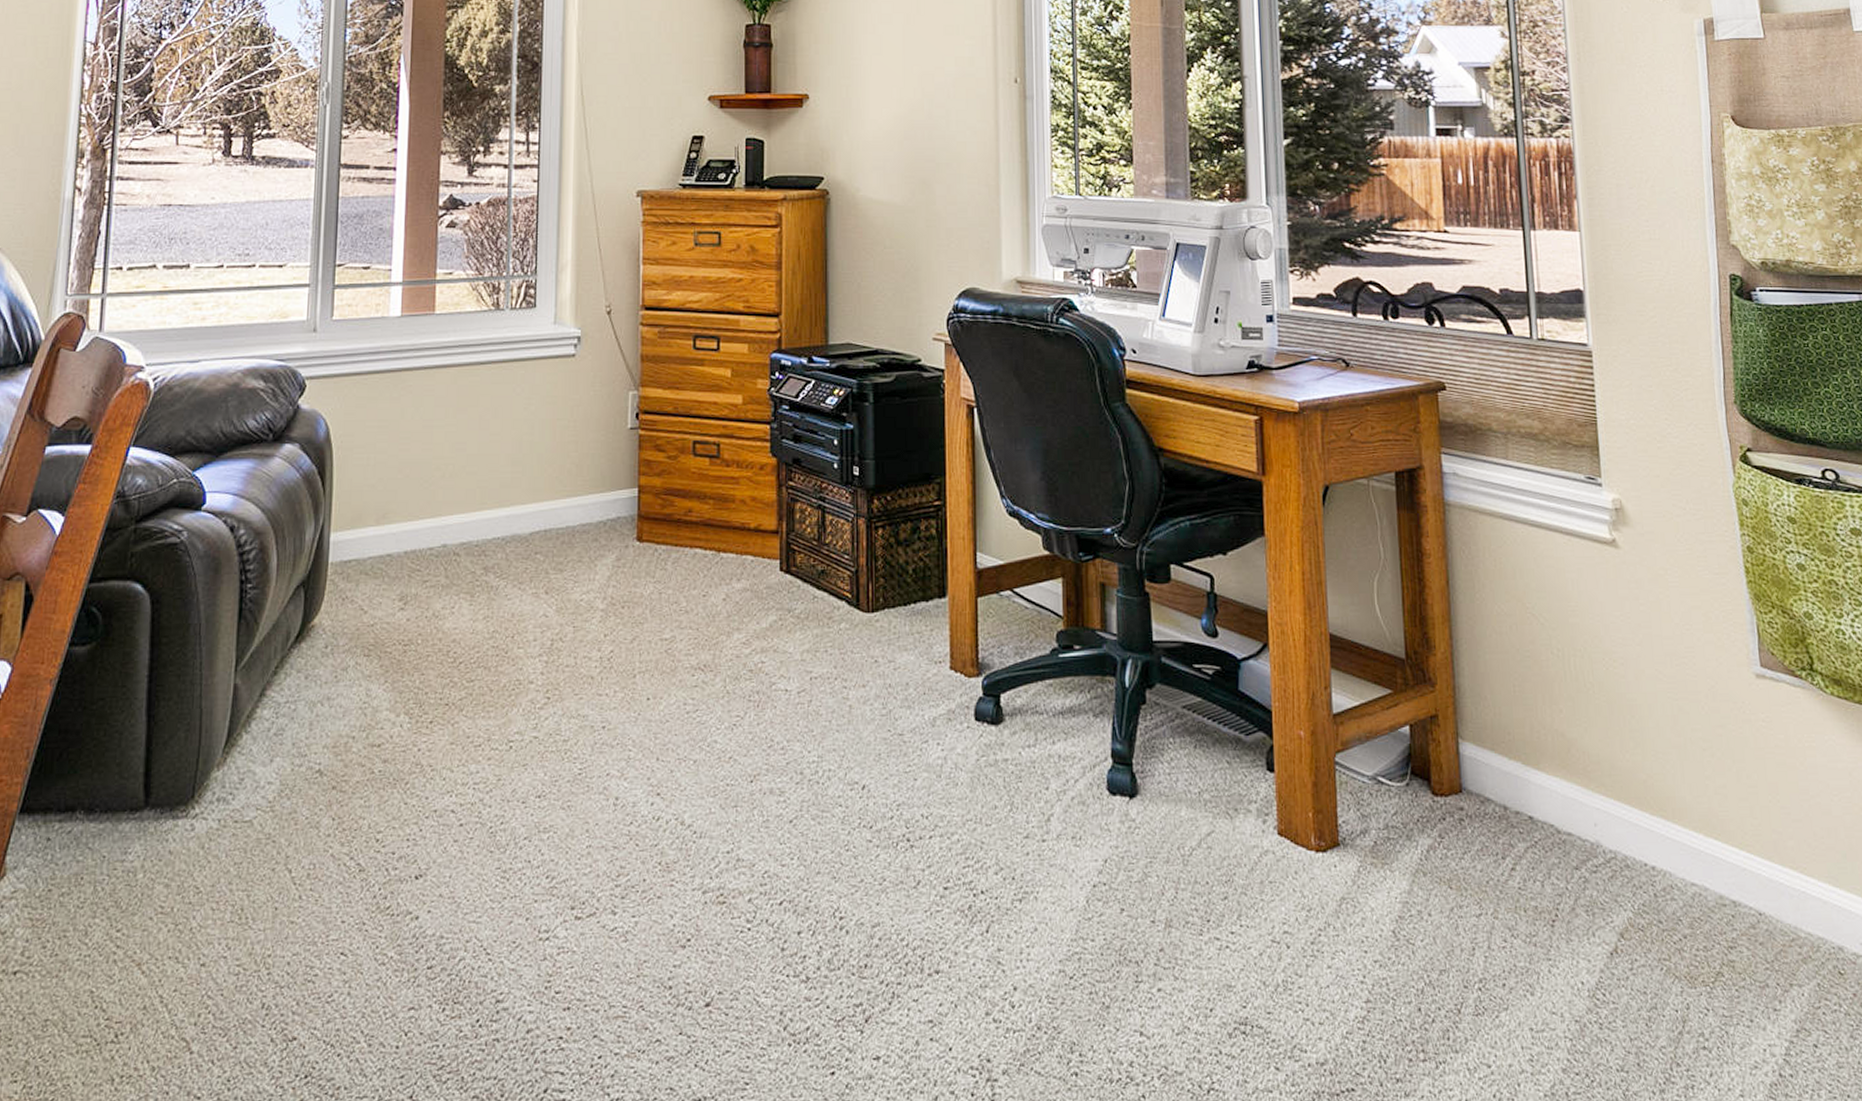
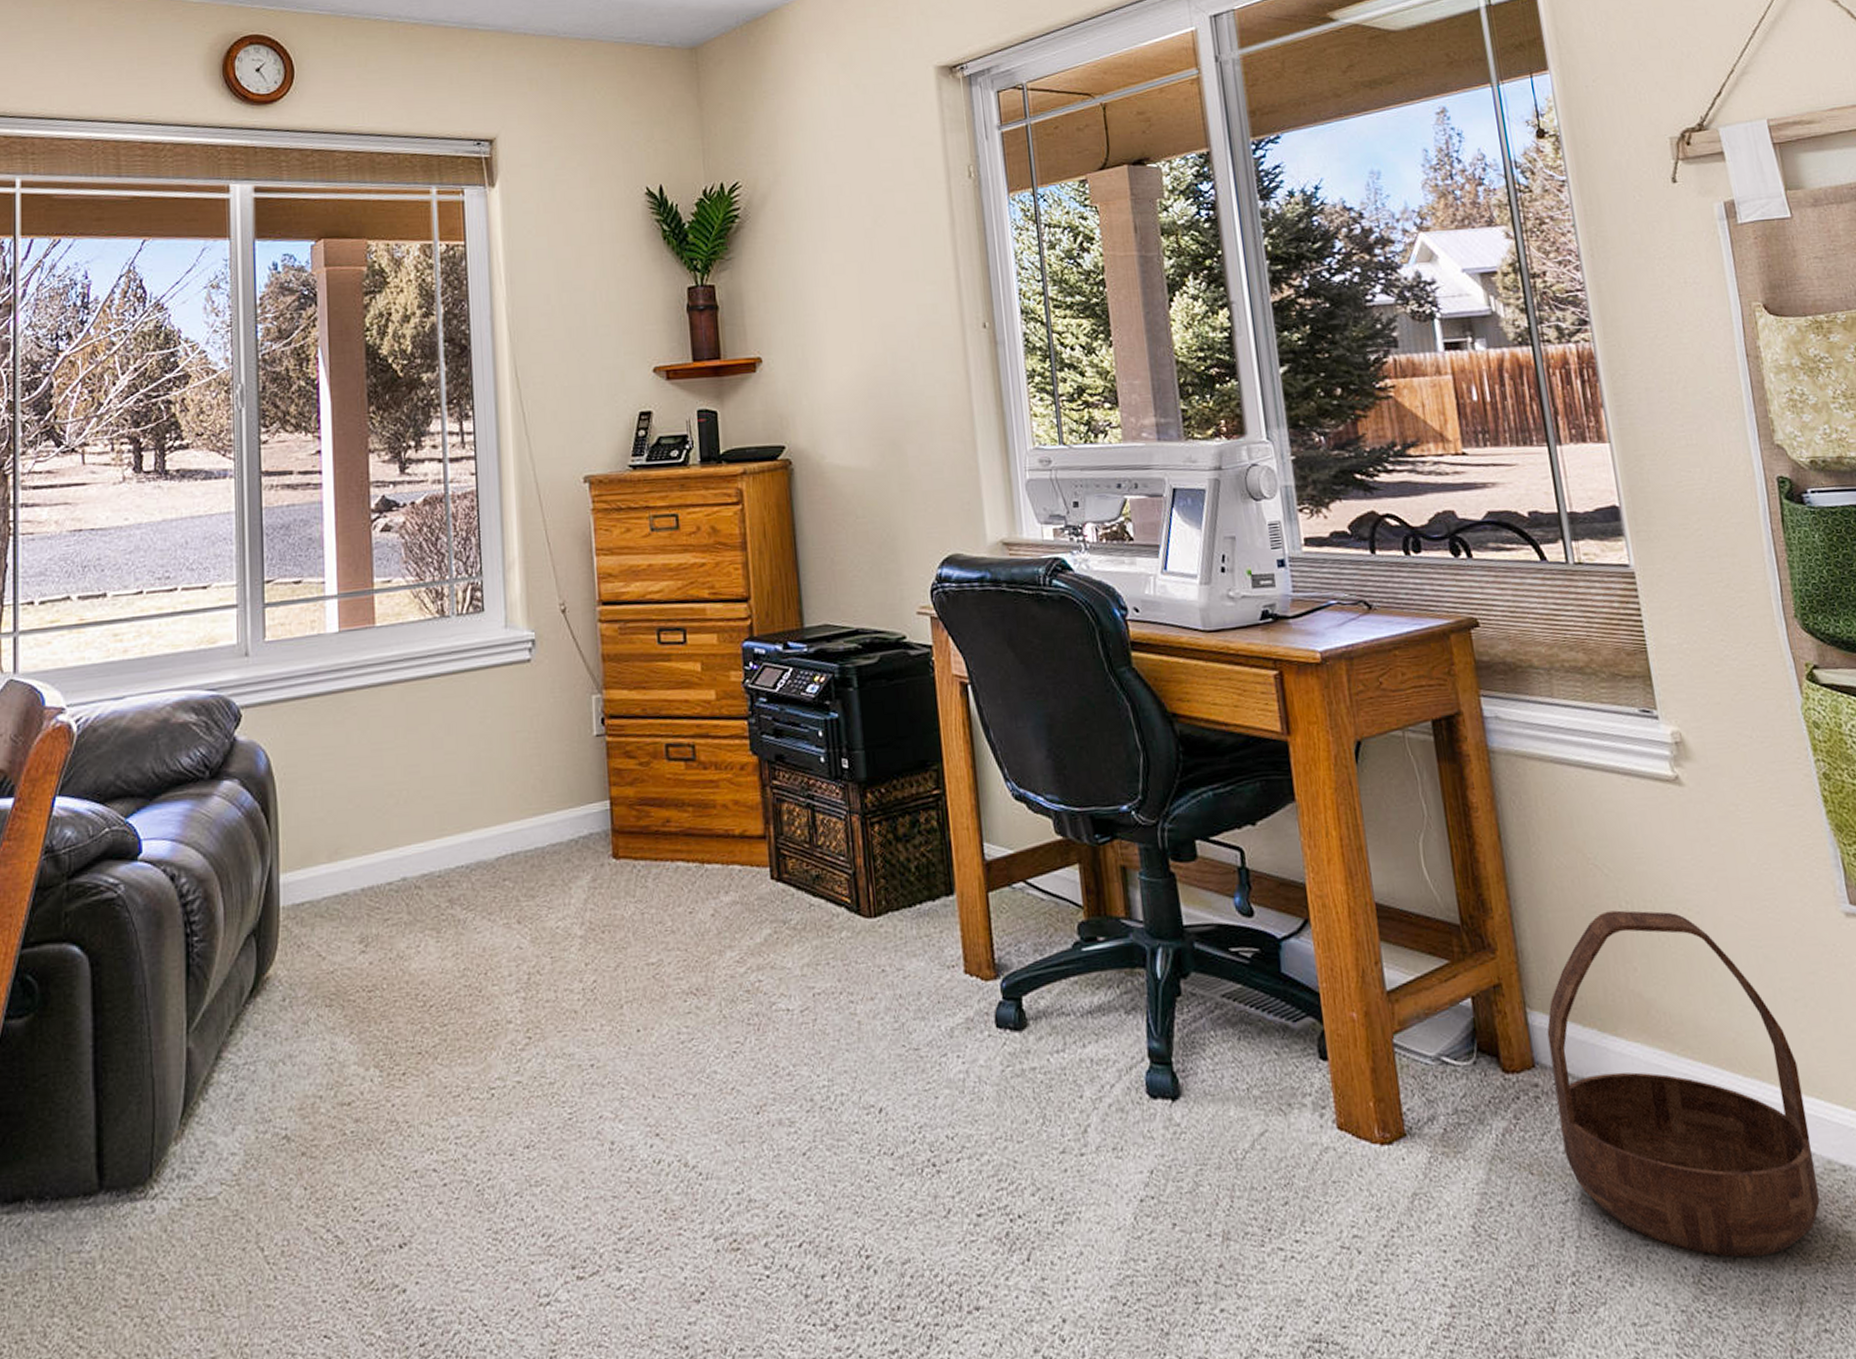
basket: none [1475,656,1709,978] -> present [1547,910,1820,1258]

